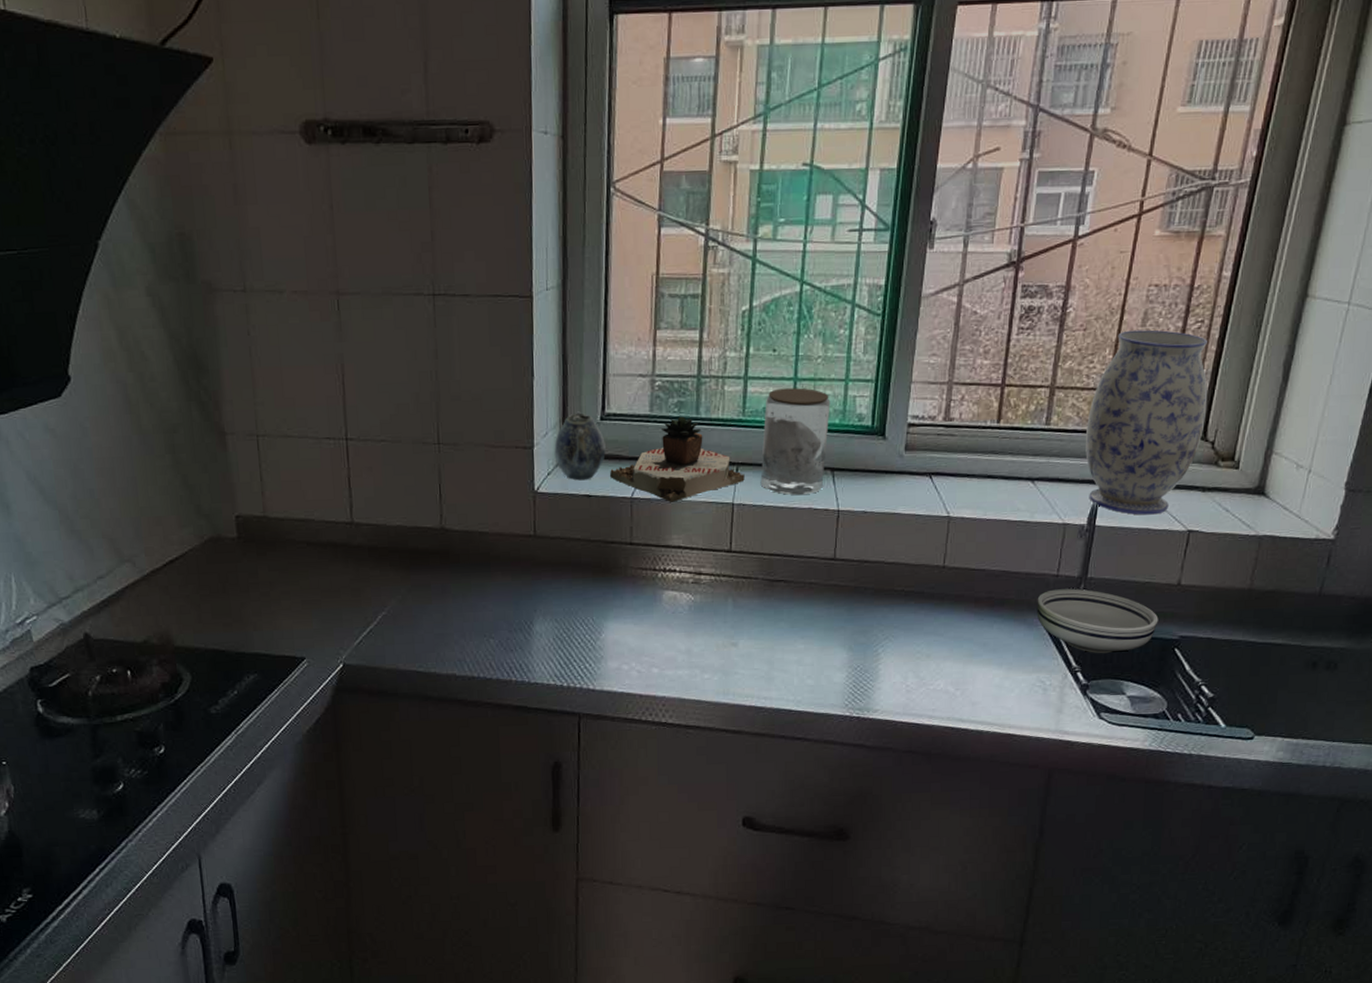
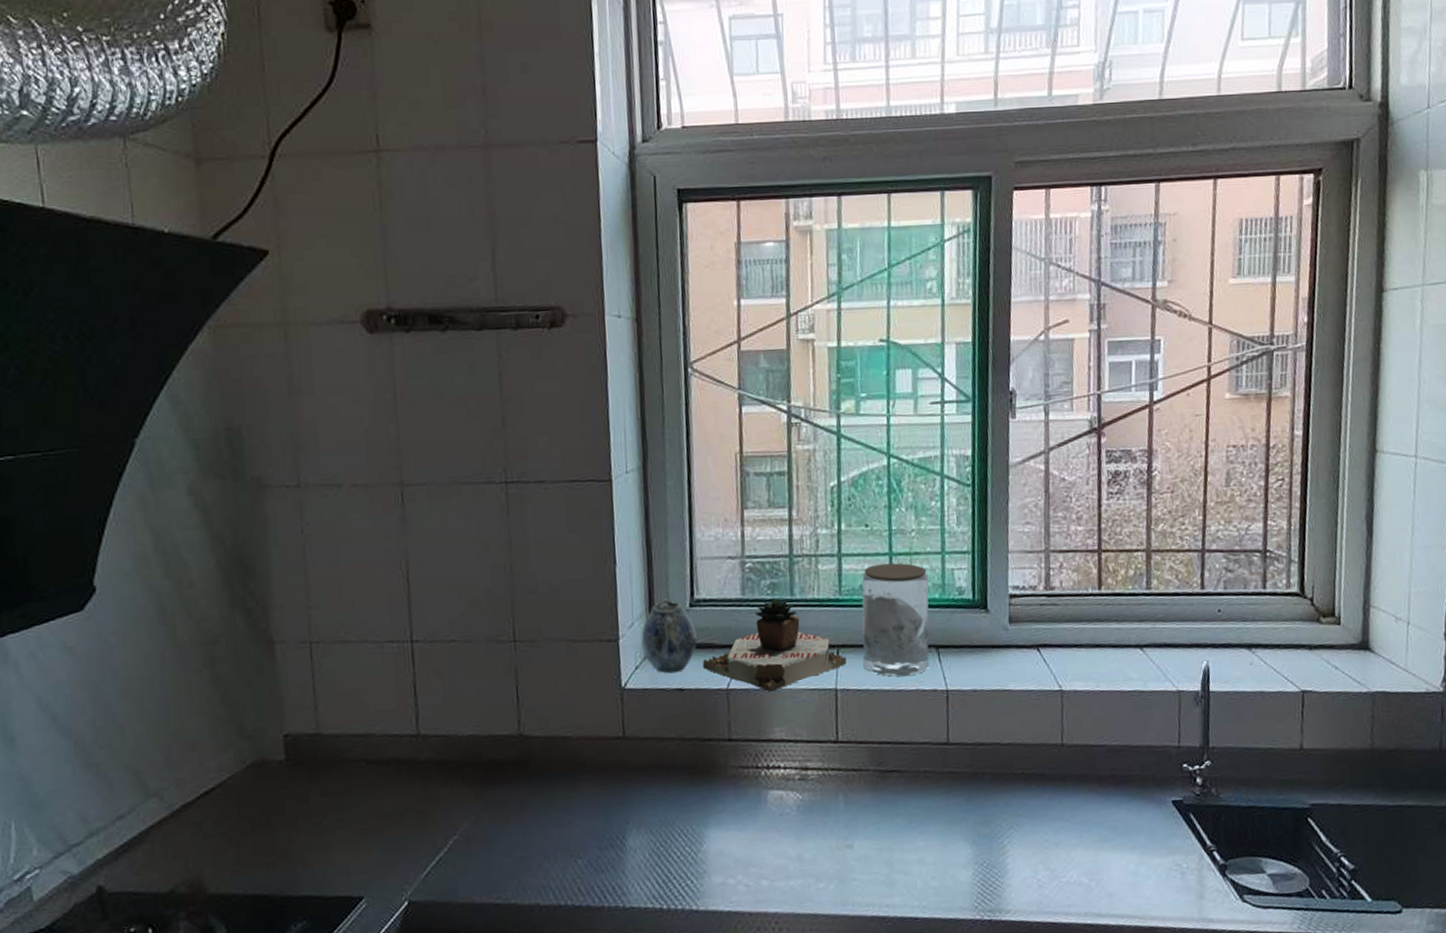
bowl: present [1036,588,1159,654] -> none [1162,759,1287,830]
vase: present [1085,329,1208,515] -> none [1186,489,1301,678]

